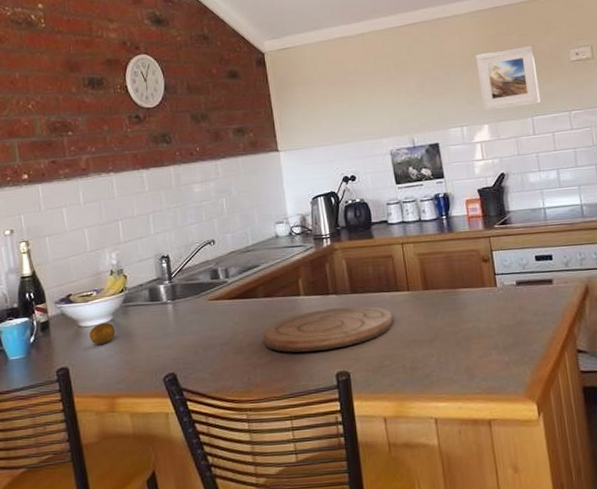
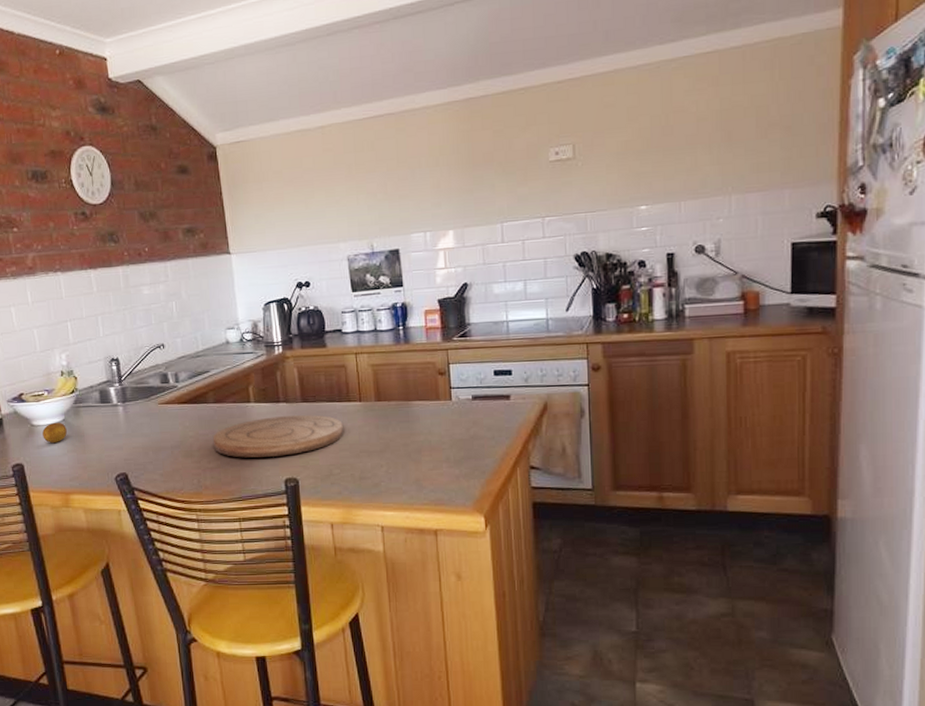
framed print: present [476,45,541,111] -> none [445,142,512,216]

